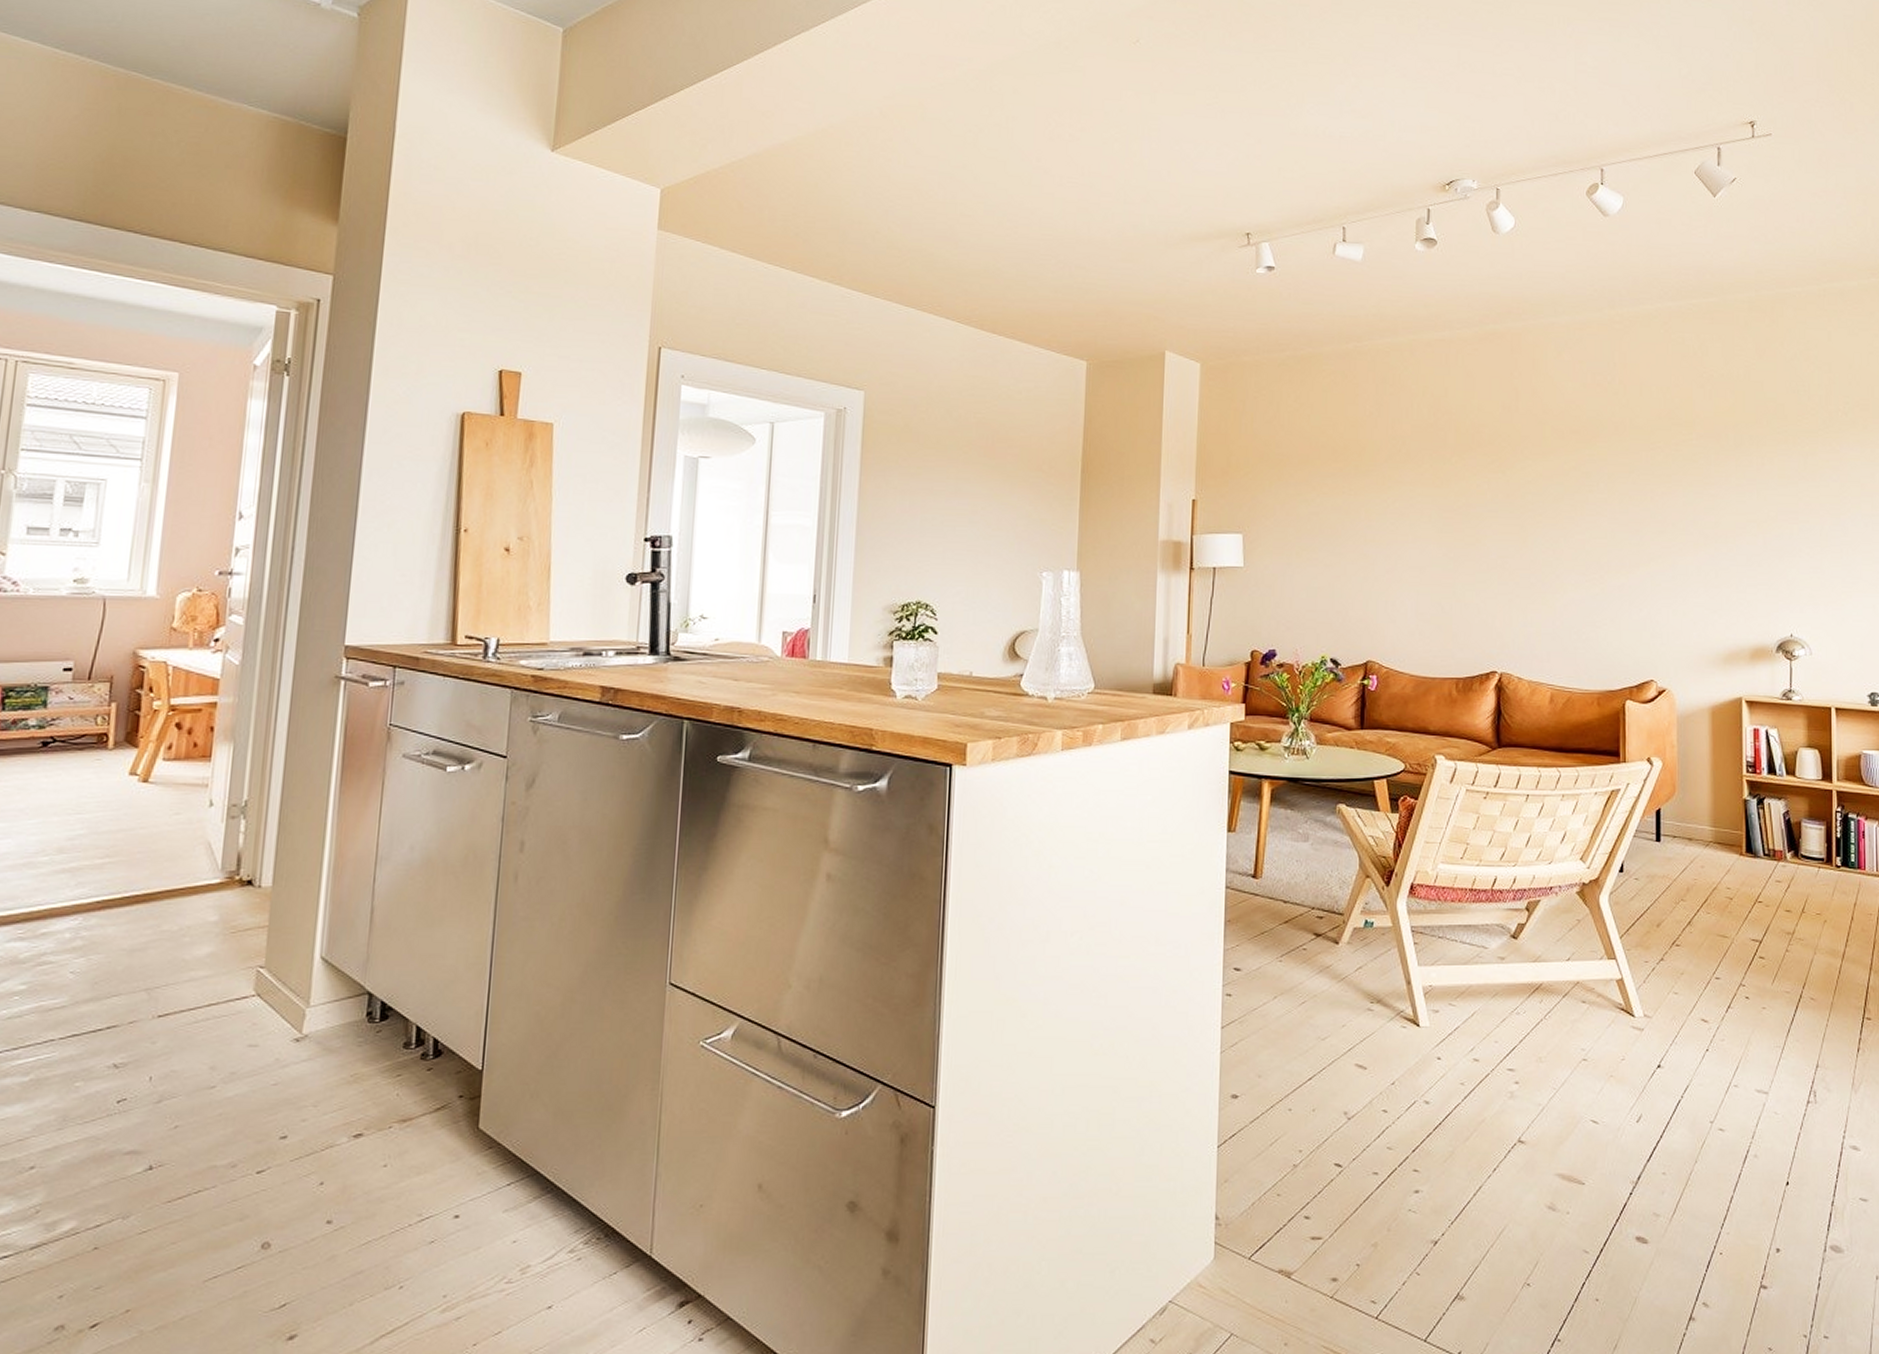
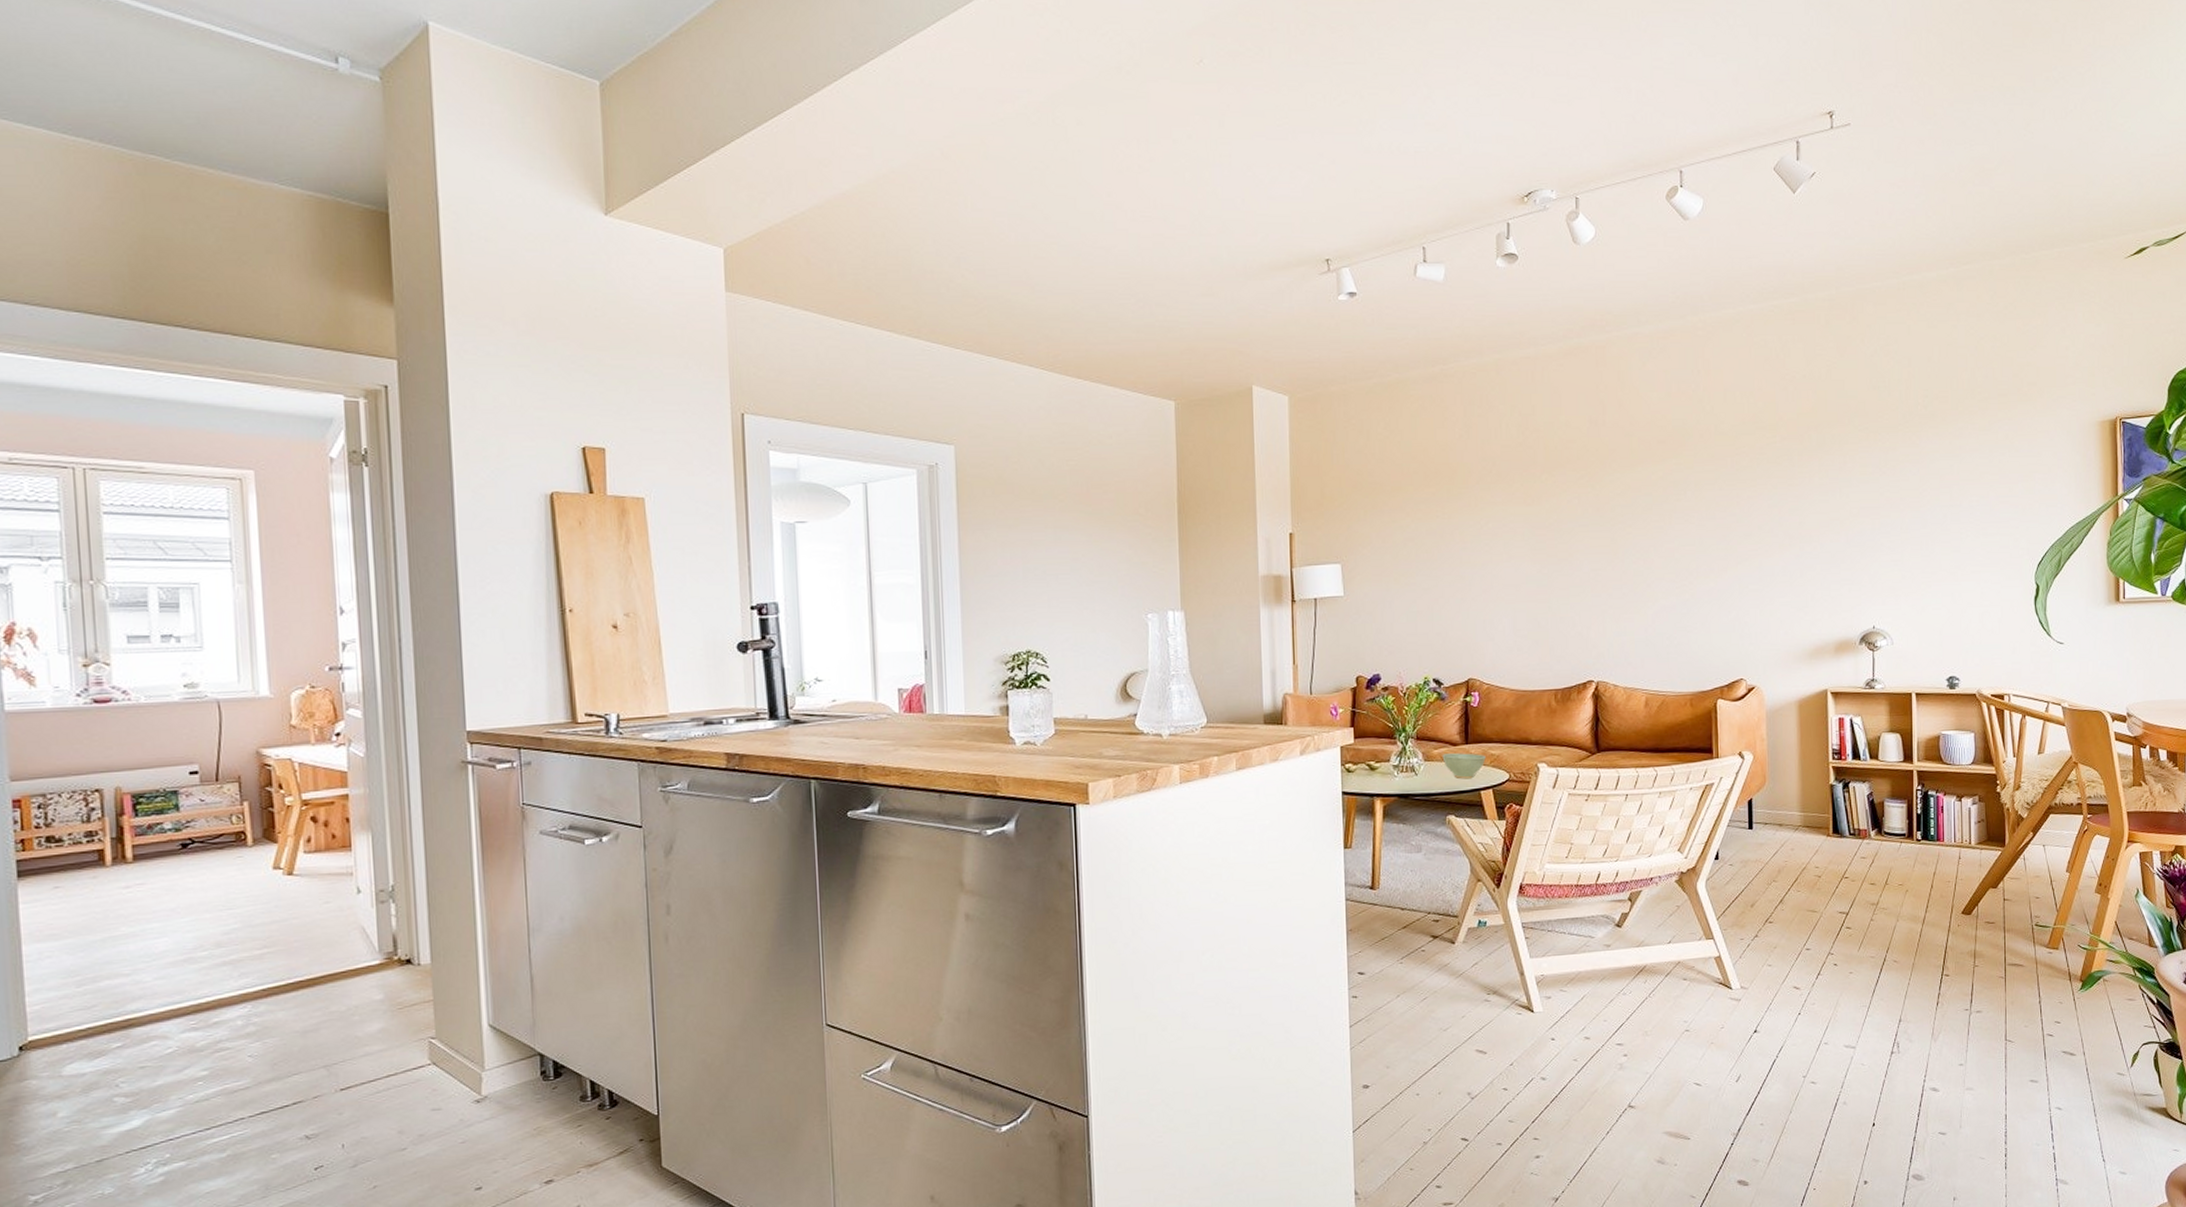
bowl: none [1335,738,1381,767] -> present [1442,753,1486,780]

